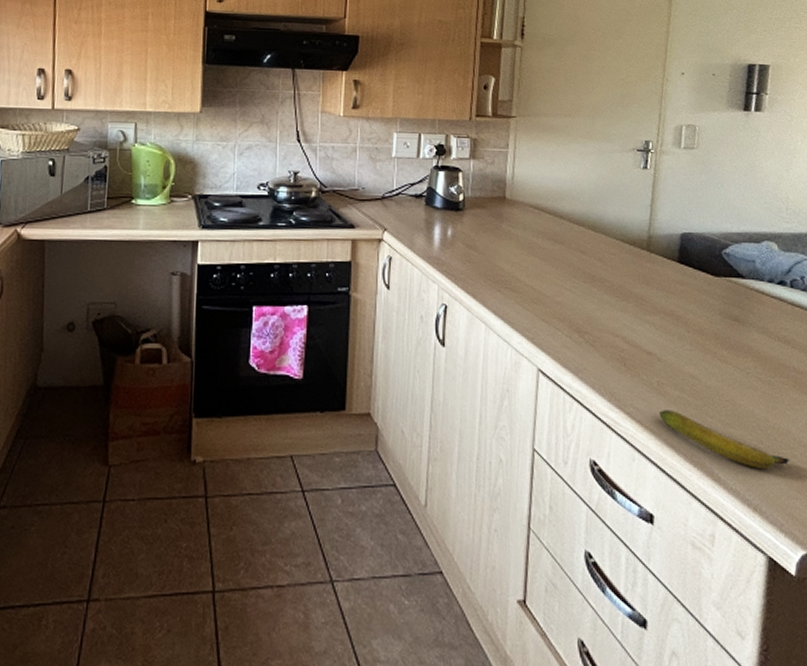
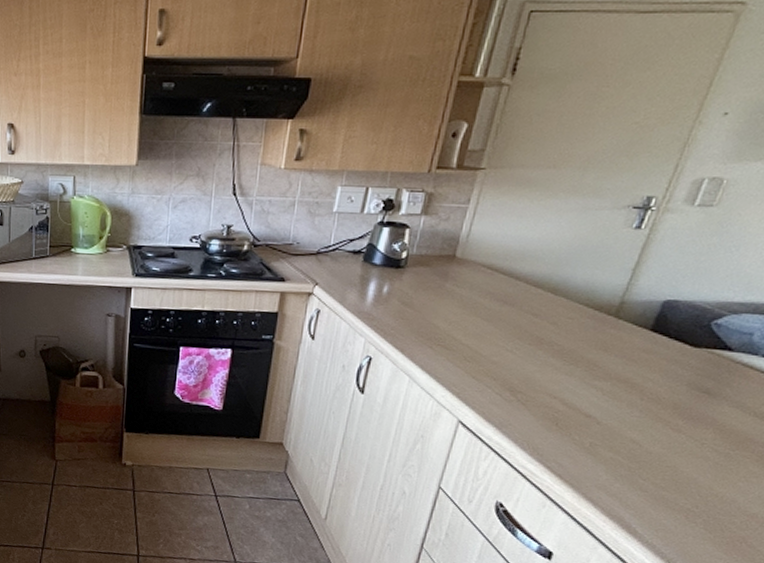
banana: present [659,410,791,468] -> none [584,468,727,530]

